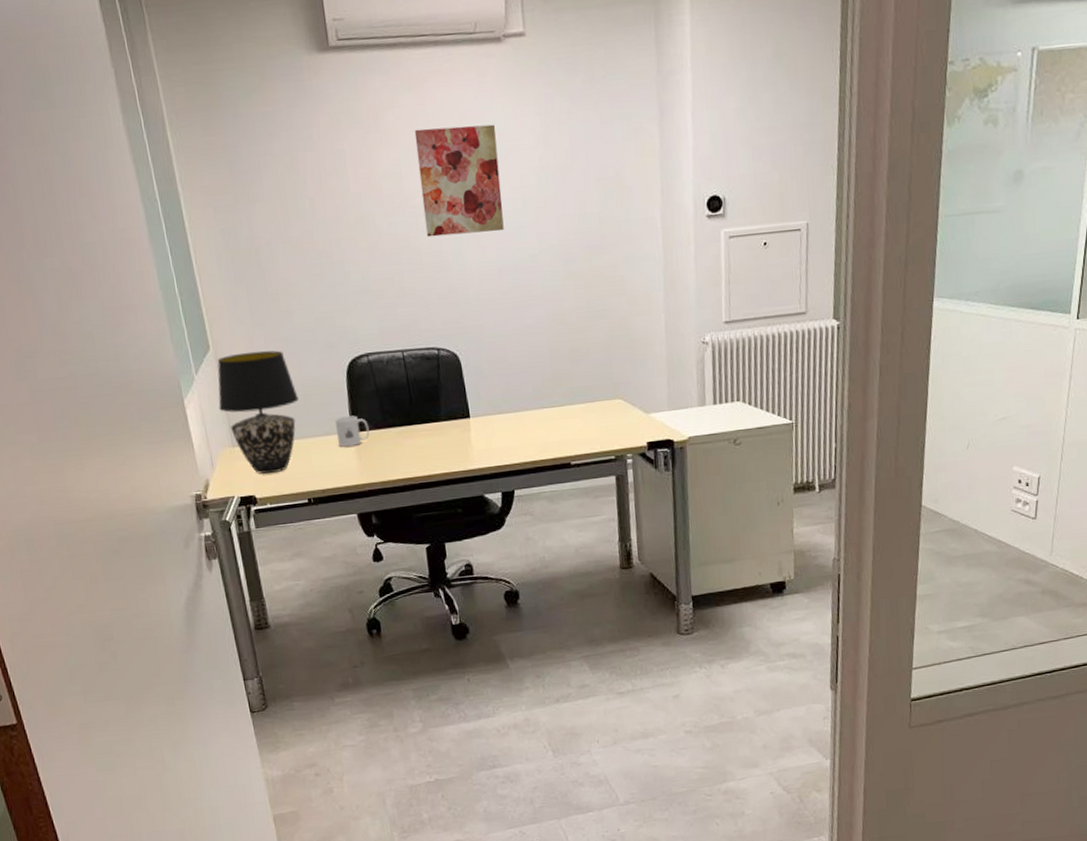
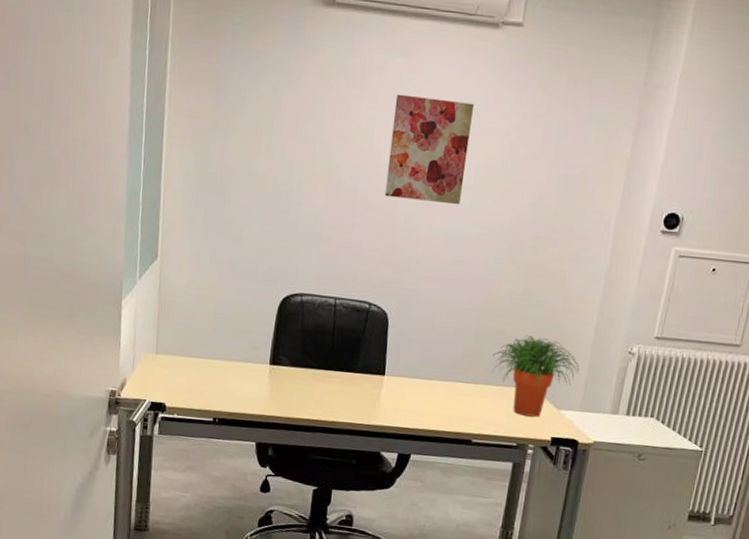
table lamp: present [217,350,299,475] -> none [152,267,228,387]
mug: present [334,415,370,448] -> none [254,347,287,378]
potted plant: none [571,346,659,428] -> present [492,335,580,417]

